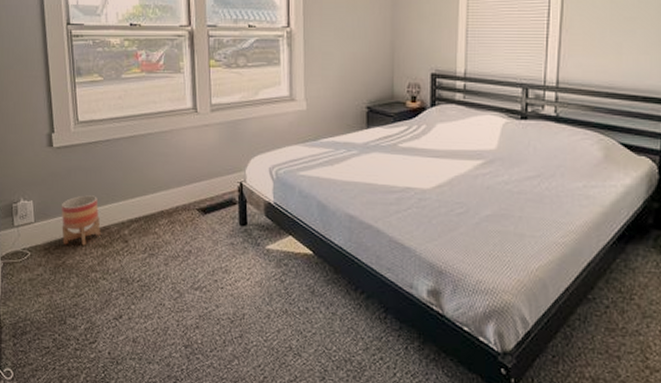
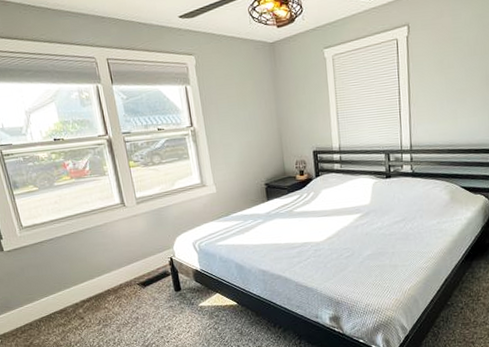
planter: present [61,195,101,246] -> none [20,286,59,329]

